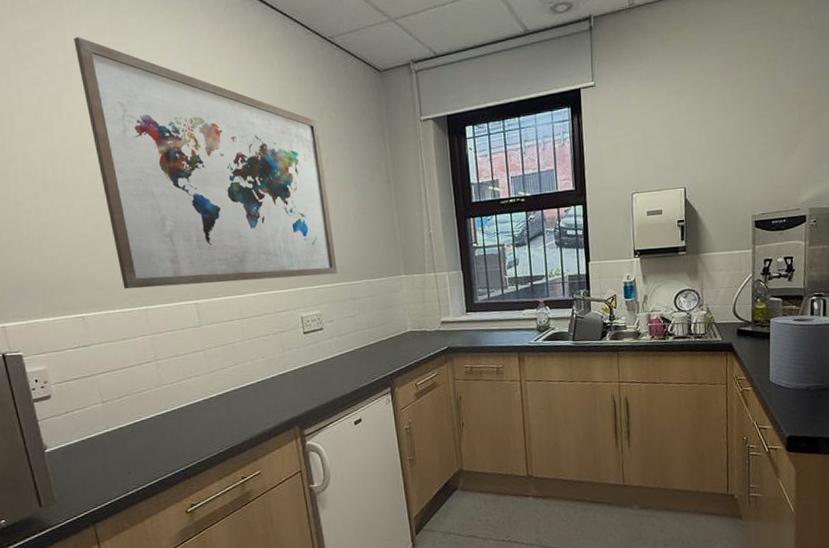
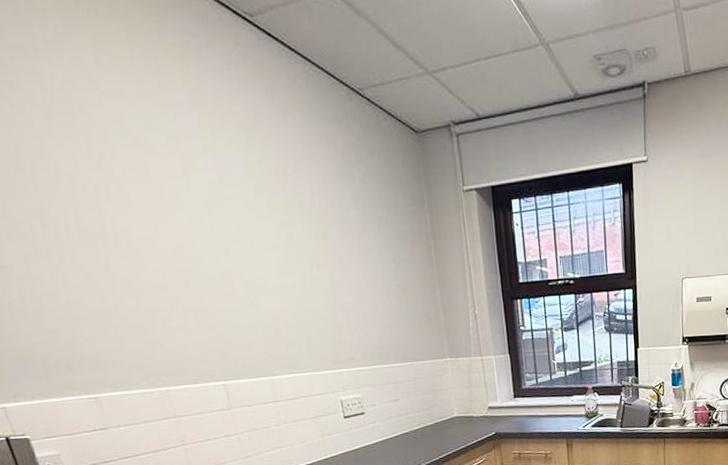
wall art: present [74,37,338,290] -> none [52,70,378,369]

